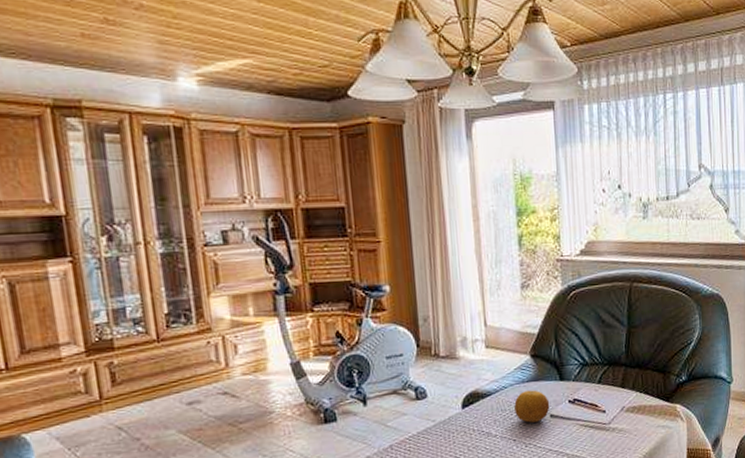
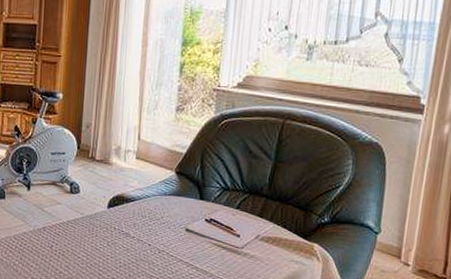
fruit: present [514,390,550,423] -> none [154,203,187,233]

